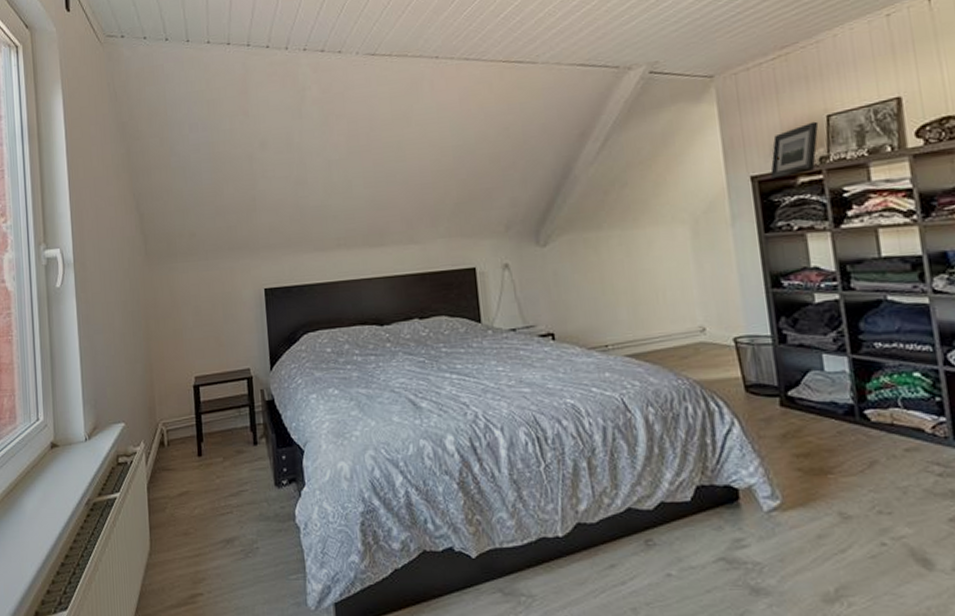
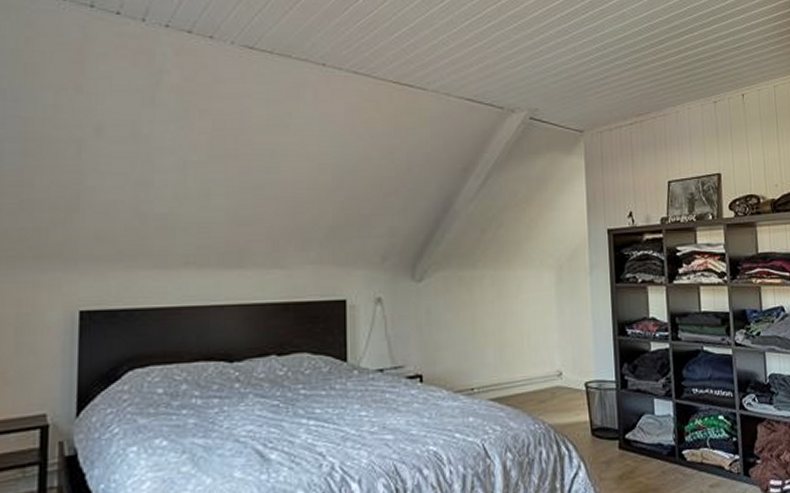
picture frame: present [770,121,819,179] -> none [623,185,662,234]

